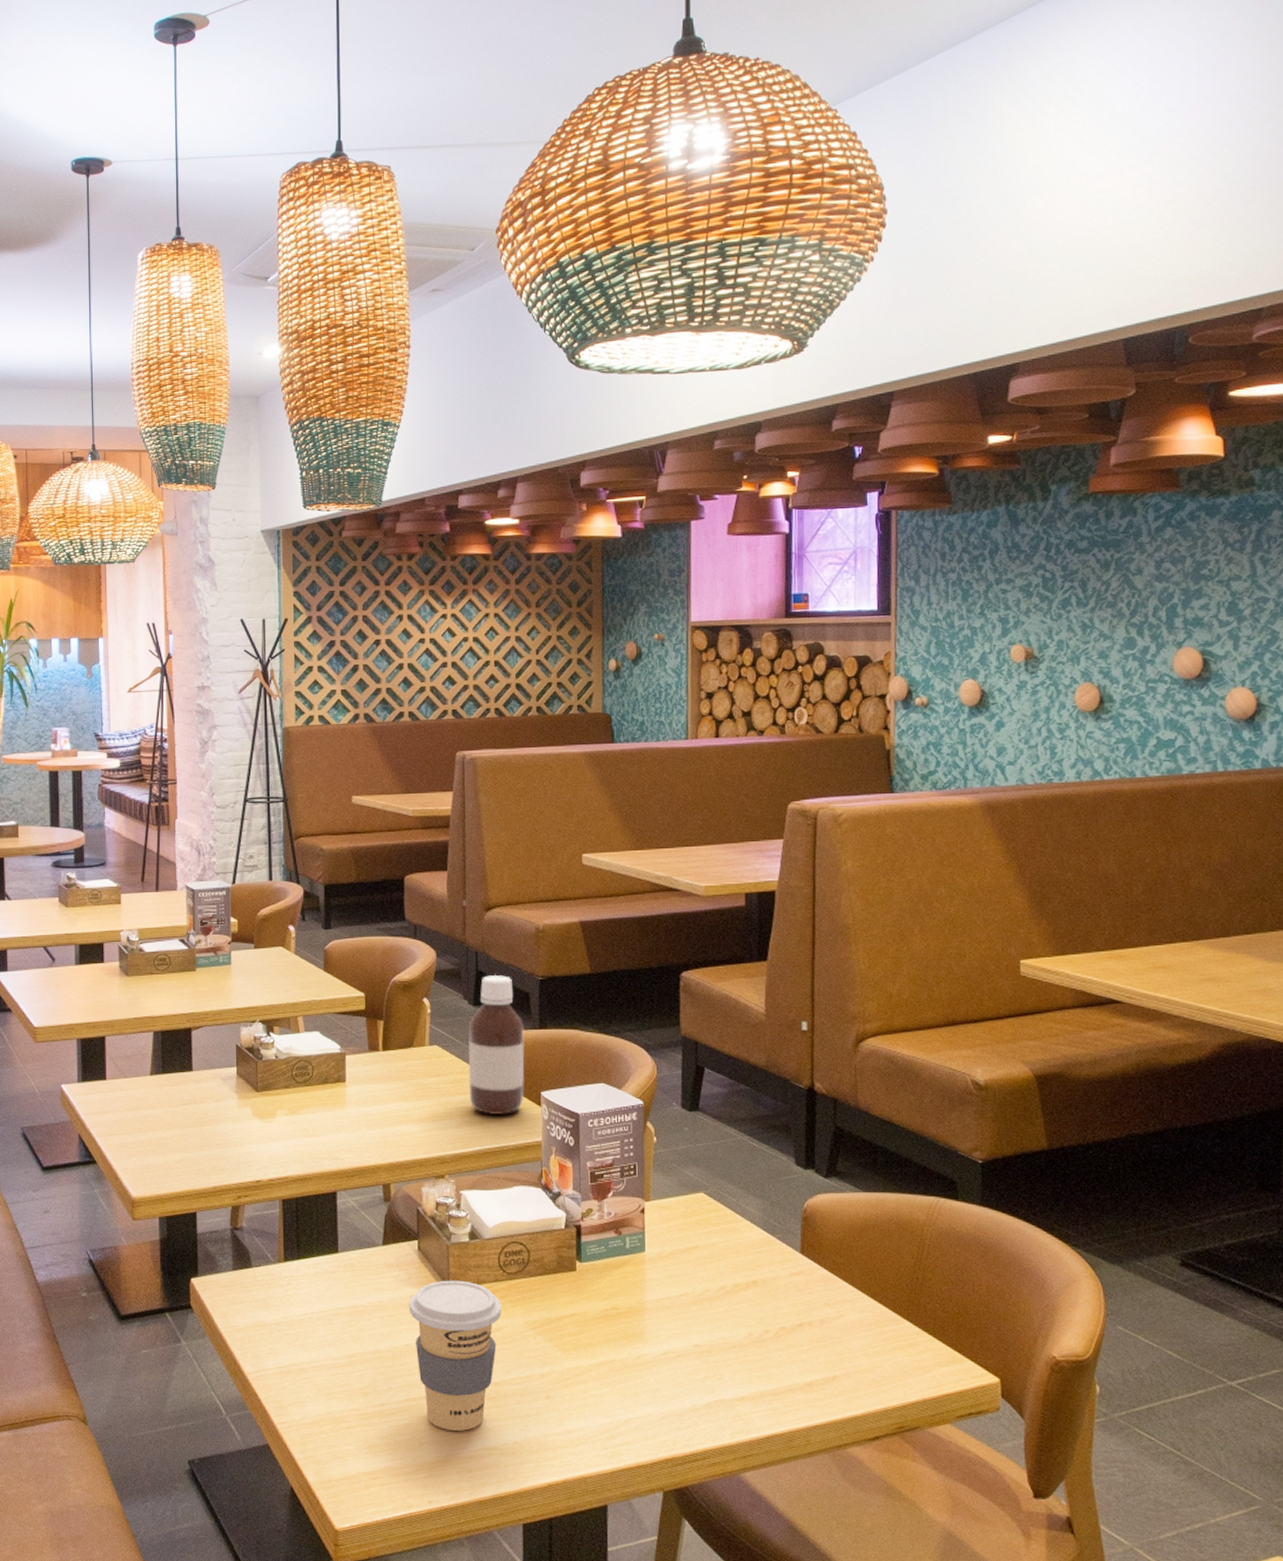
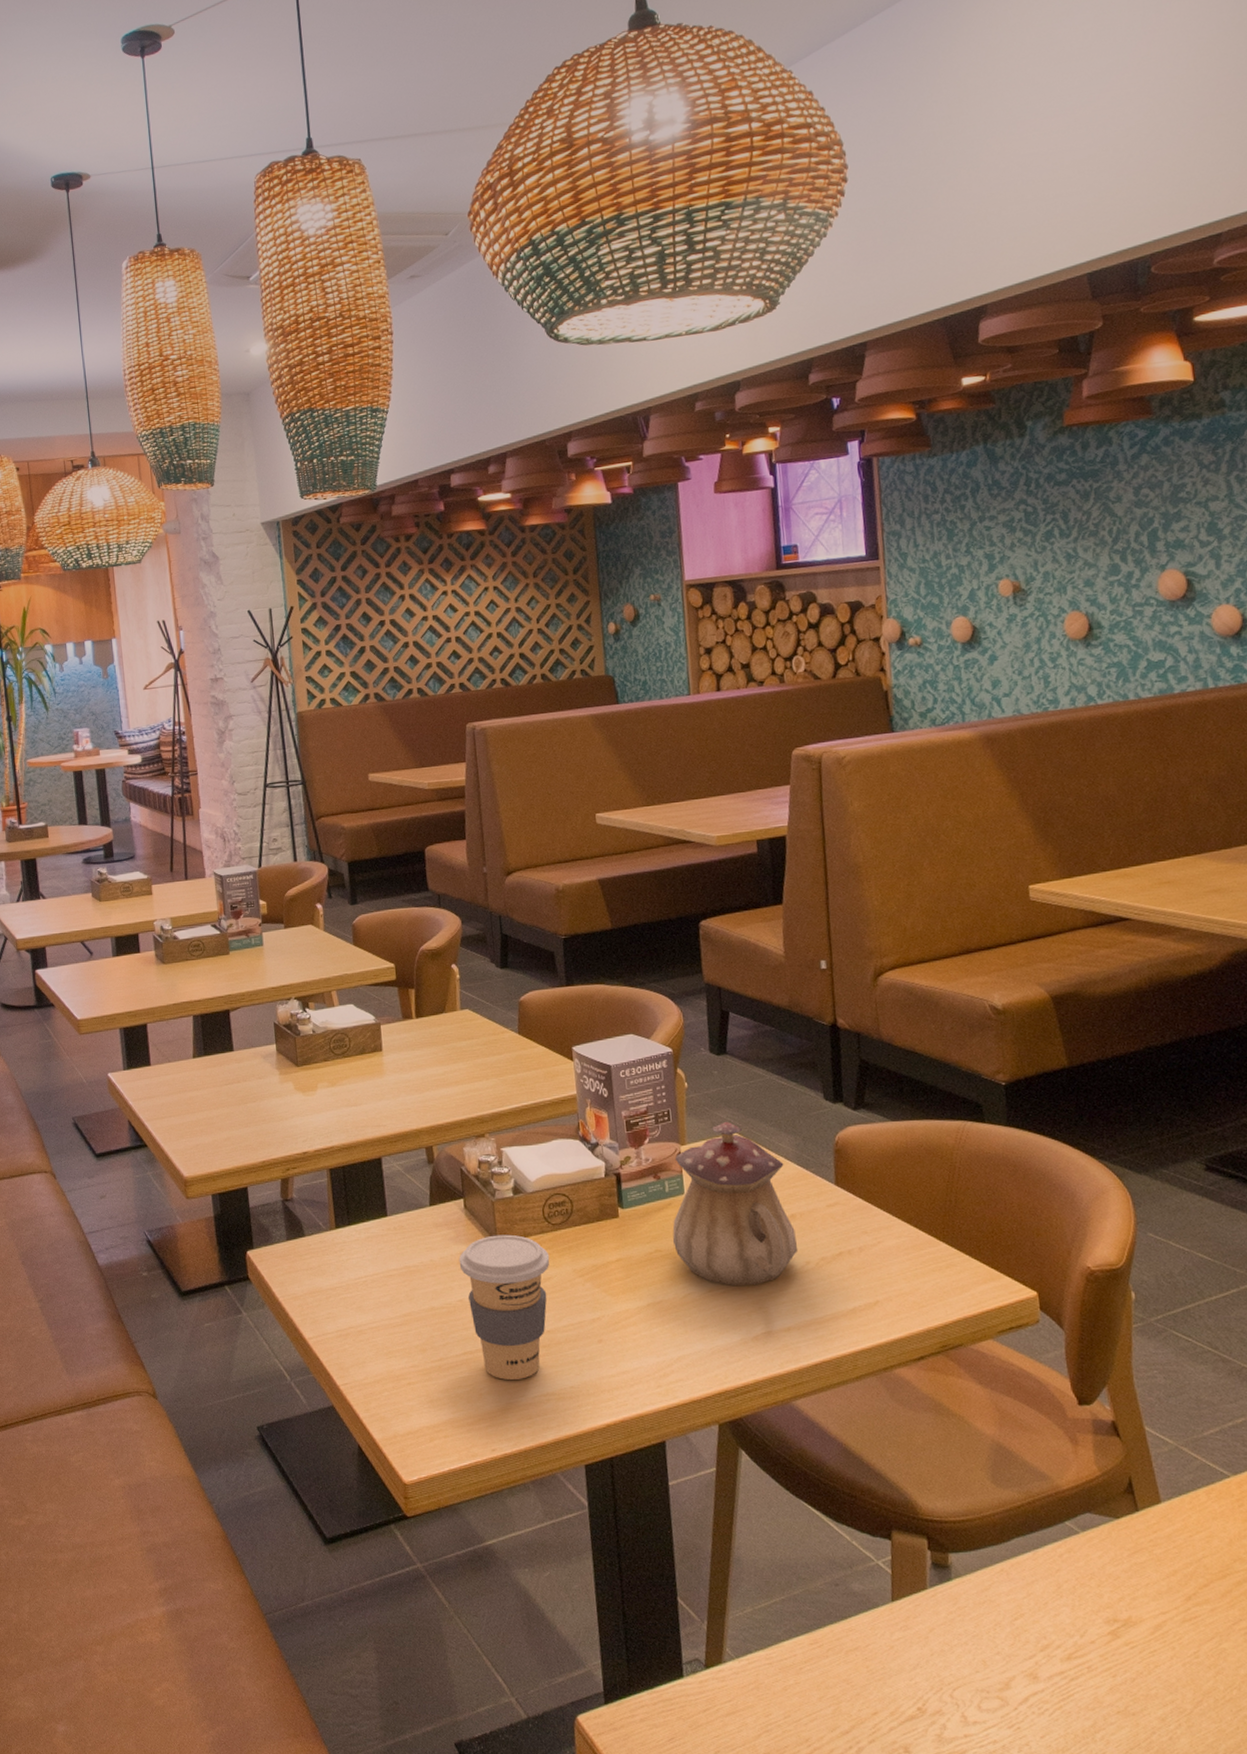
bottle: present [468,974,525,1115] -> none [498,936,556,1072]
teapot: none [629,1179,758,1350] -> present [672,1121,799,1285]

